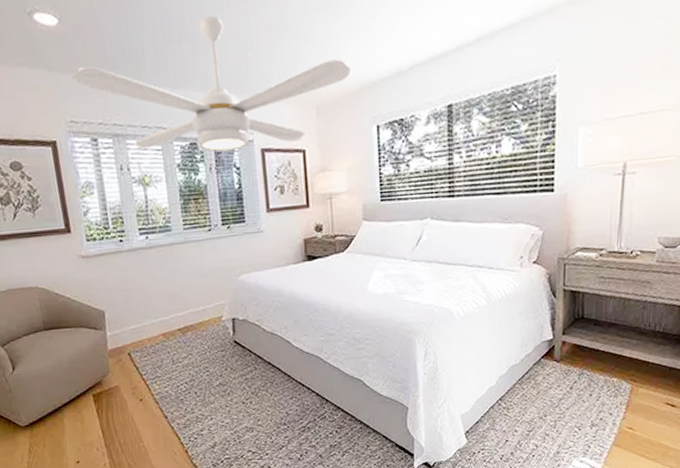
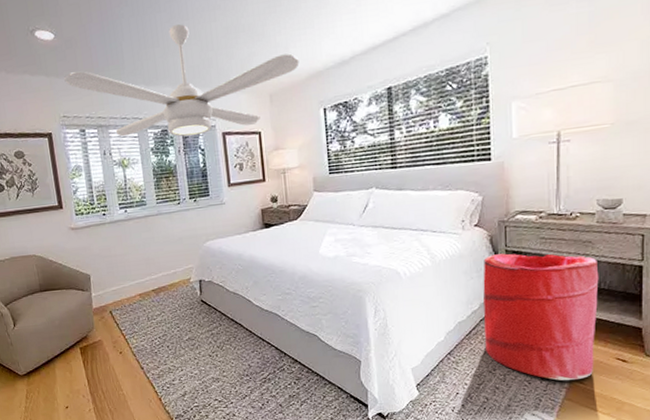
laundry hamper: none [537,293,655,427] -> present [483,253,599,381]

